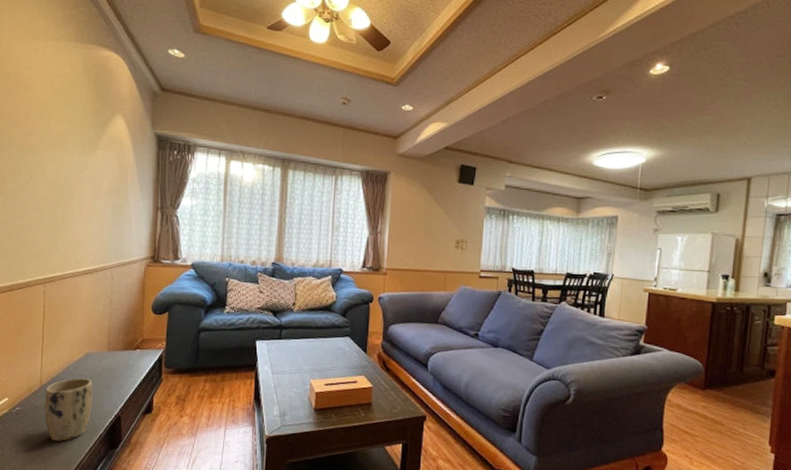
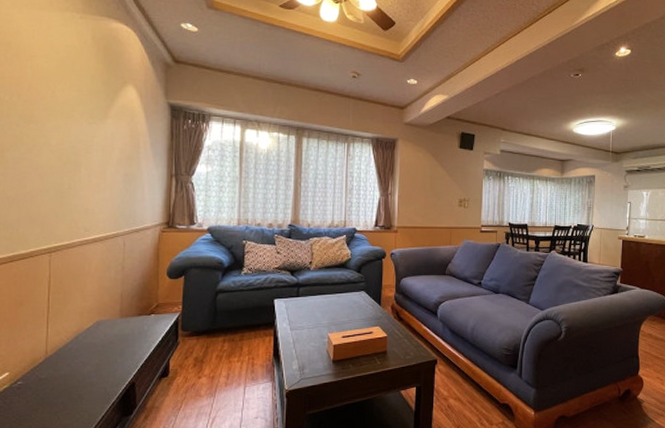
plant pot: present [44,378,92,441] -> none [50,346,104,413]

